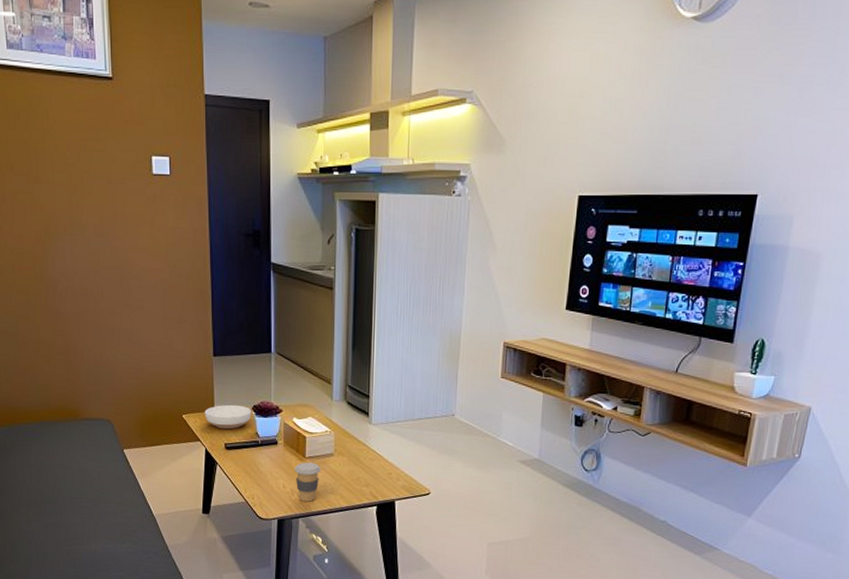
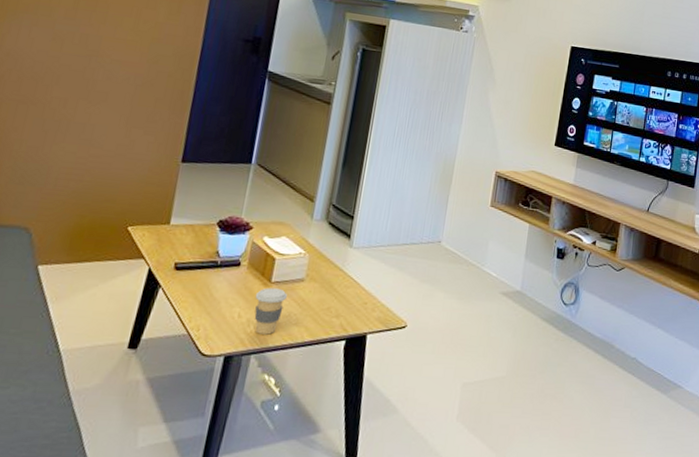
bowl: present [204,404,252,430] -> none [156,217,217,247]

